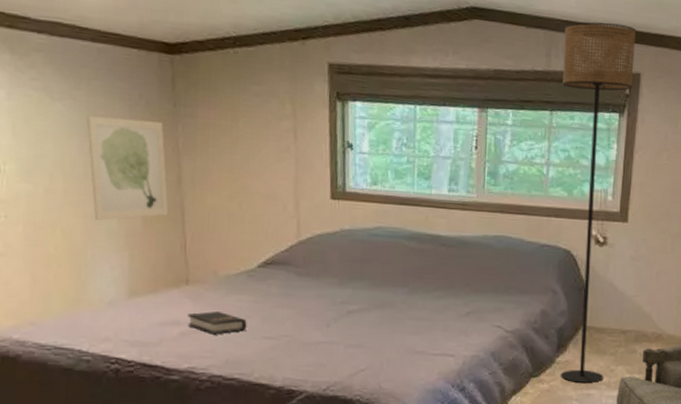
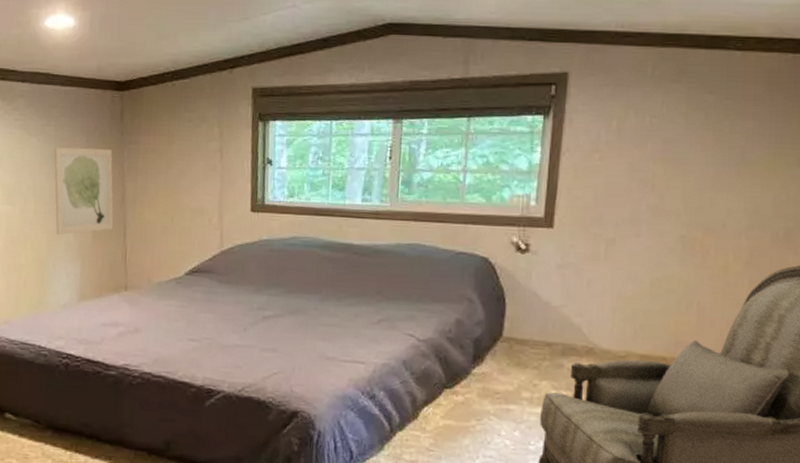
hardback book: present [187,310,247,335] -> none [124,314,174,336]
floor lamp: present [560,21,636,383] -> none [476,24,563,398]

